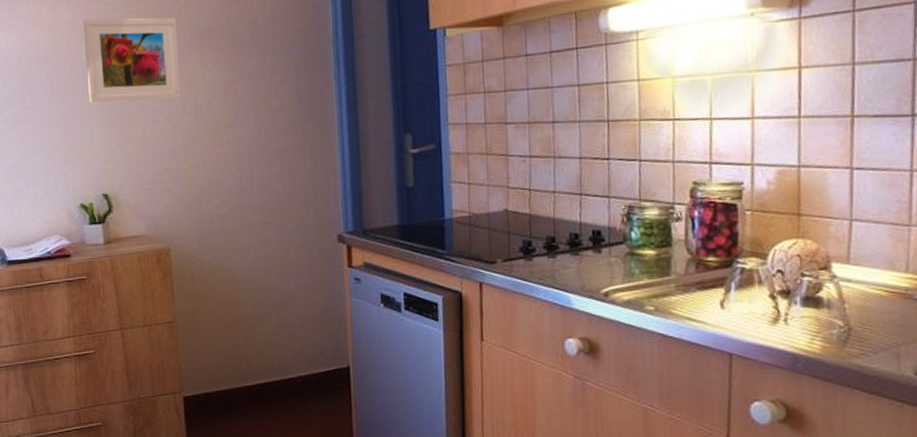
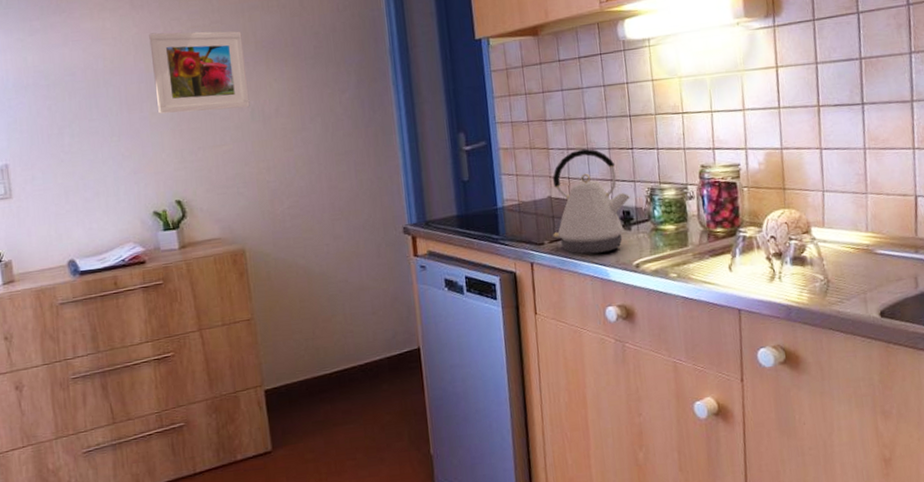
kettle: none [507,156,604,278] -> present [552,148,631,255]

